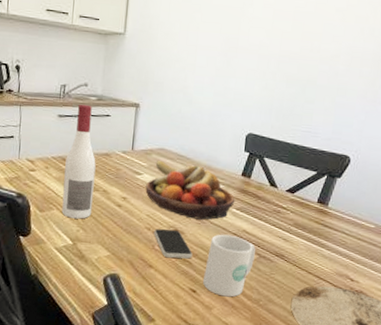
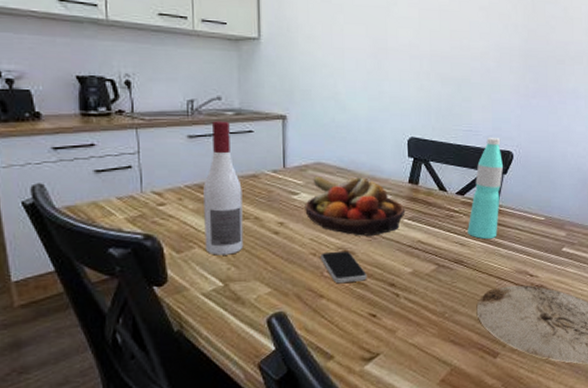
mug: present [203,234,256,297] -> none [382,247,434,316]
water bottle: none [293,139,340,239] -> present [468,137,504,240]

